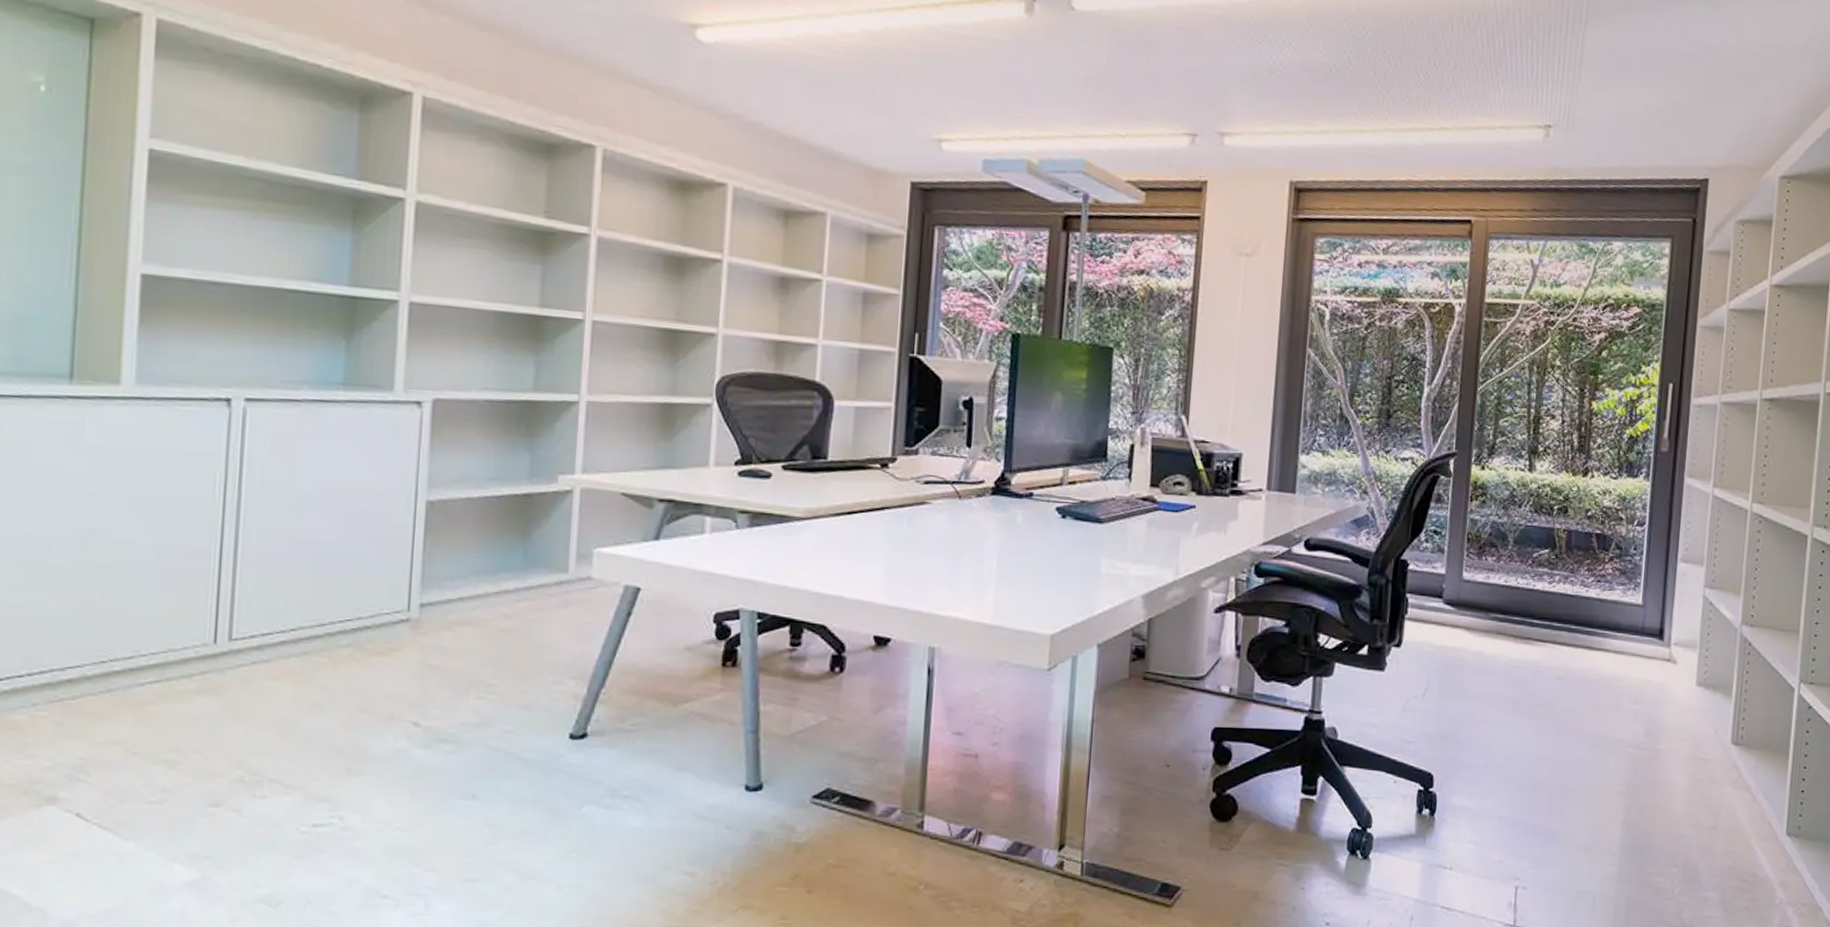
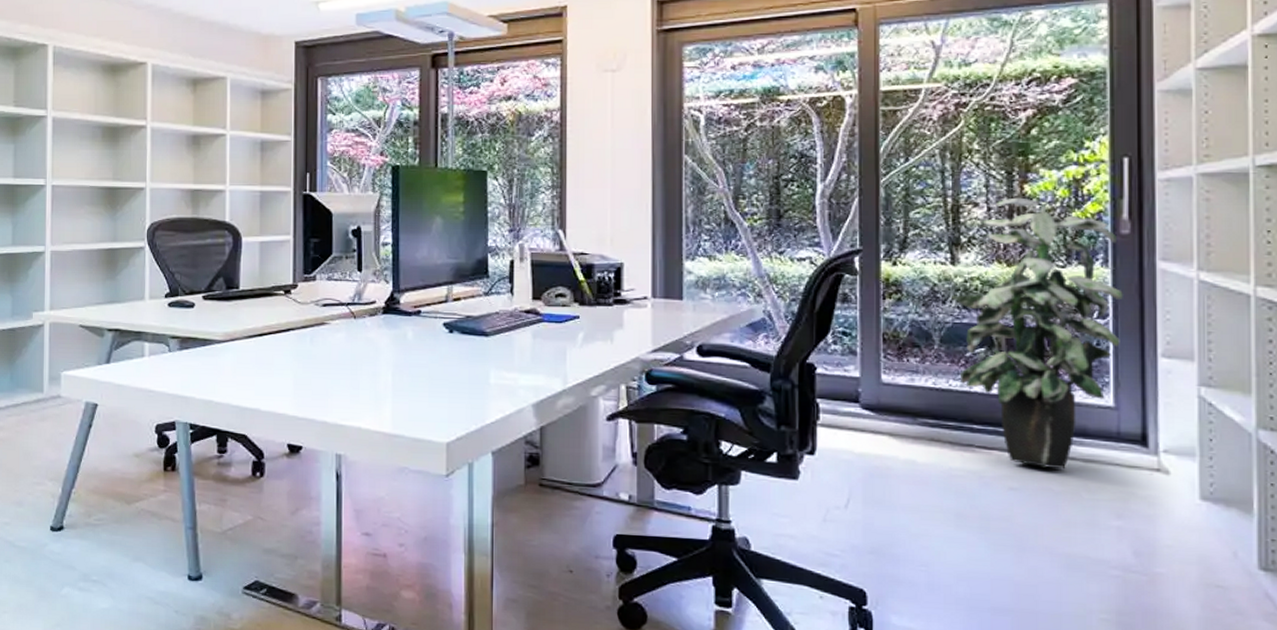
indoor plant: none [1525,413,1658,659] -> present [950,198,1123,468]

